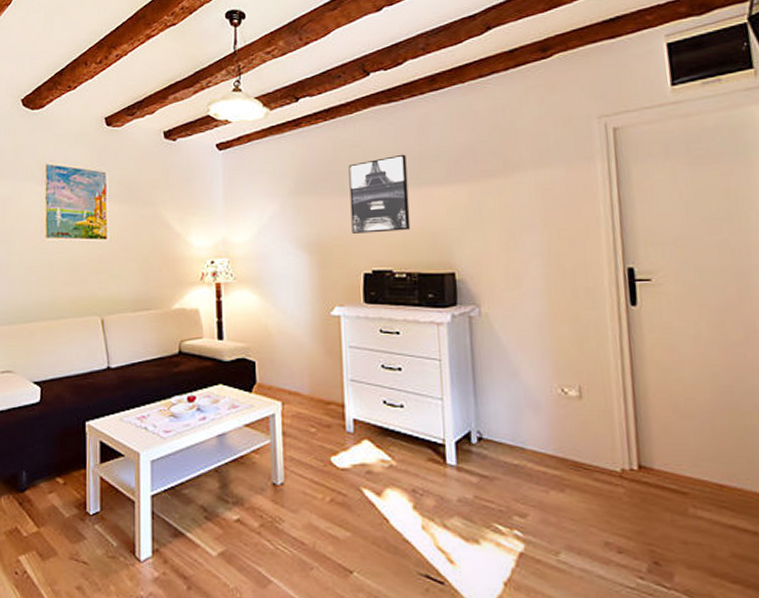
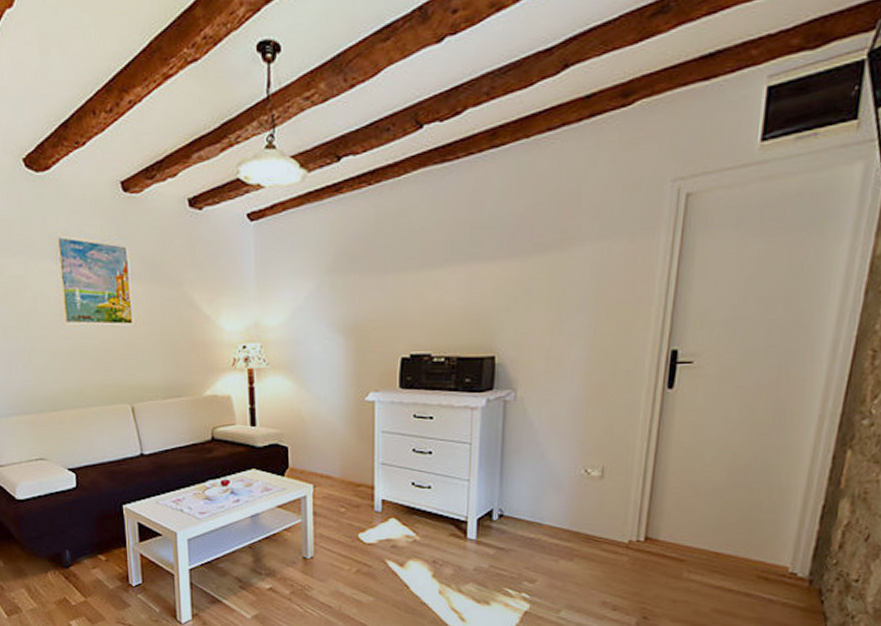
wall art: present [348,154,411,234] -> none [391,225,456,315]

